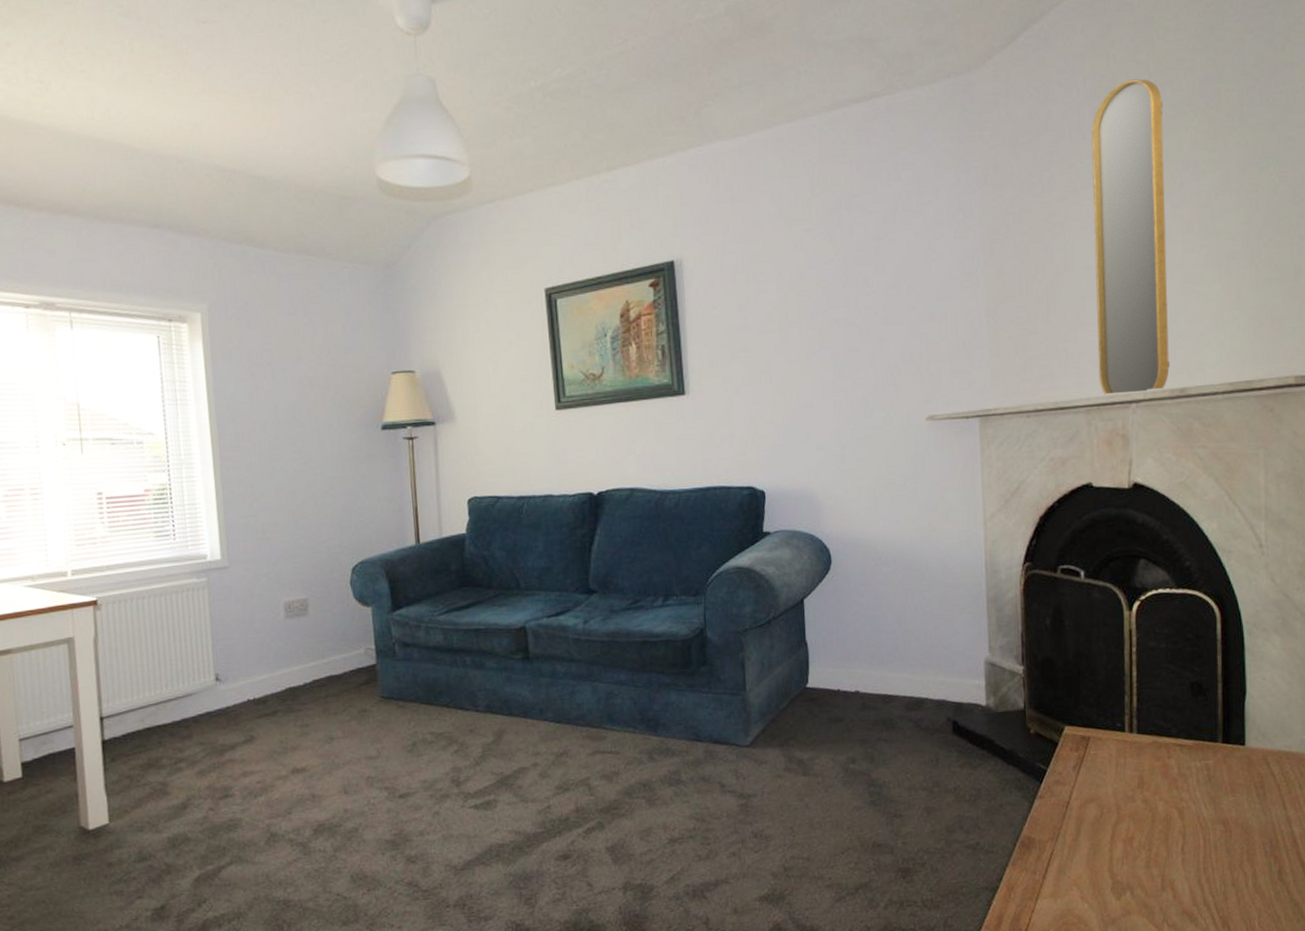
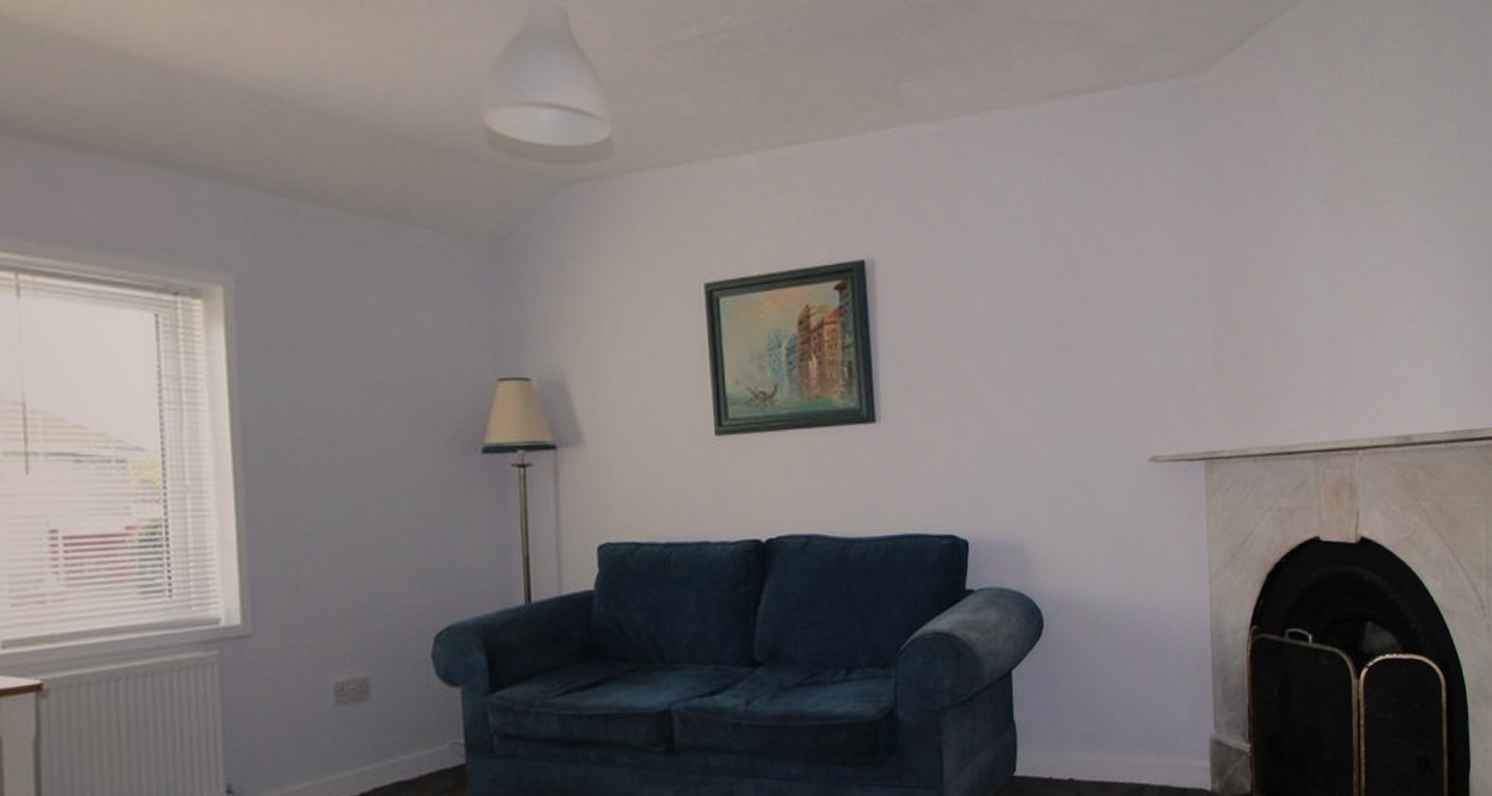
home mirror: present [1091,79,1170,395] -> none [1317,100,1395,440]

